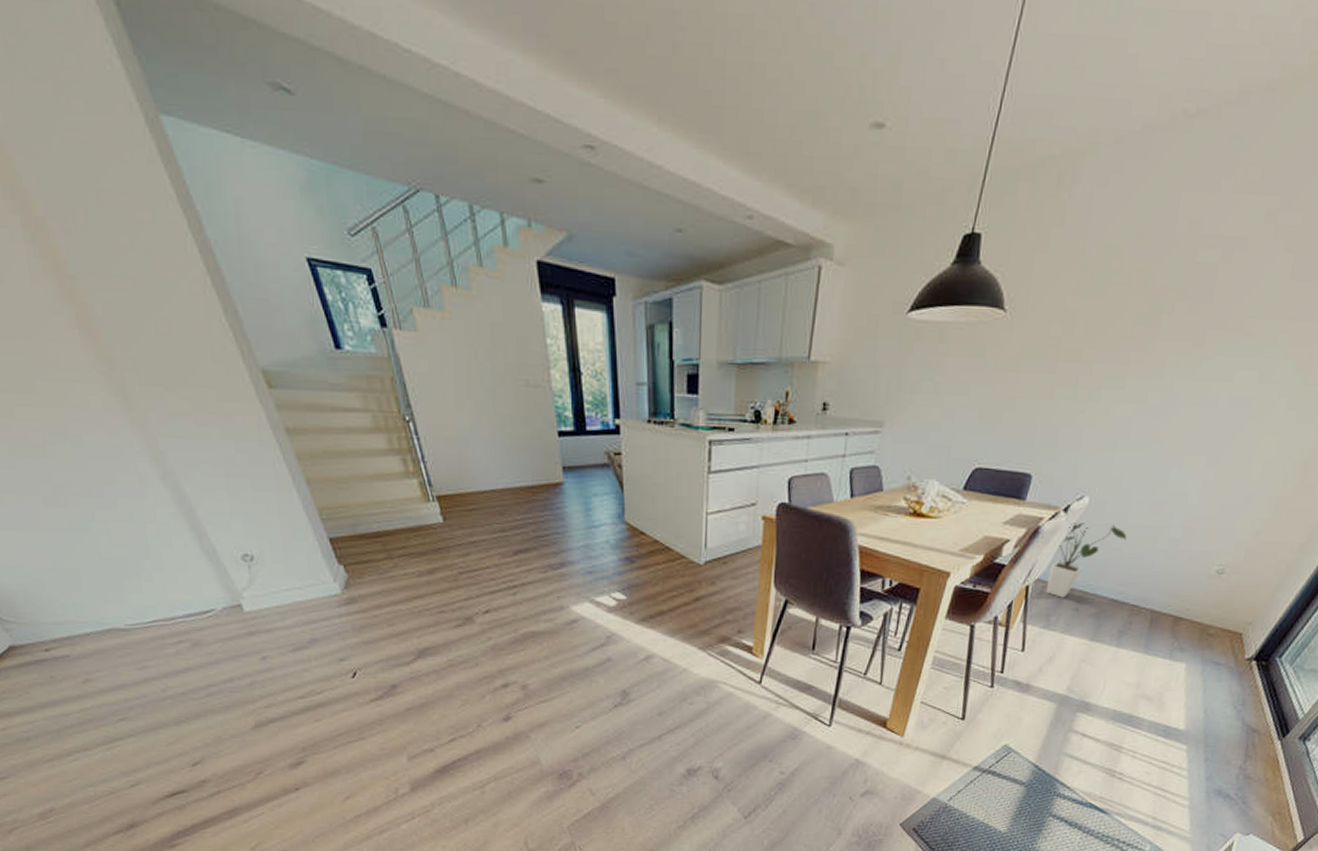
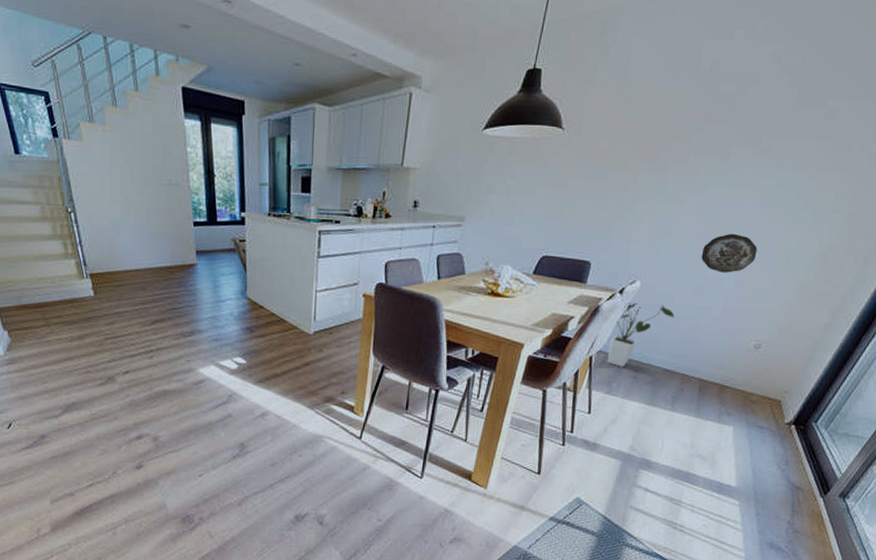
decorative plate: none [1162,438,1229,486] -> present [701,233,758,273]

